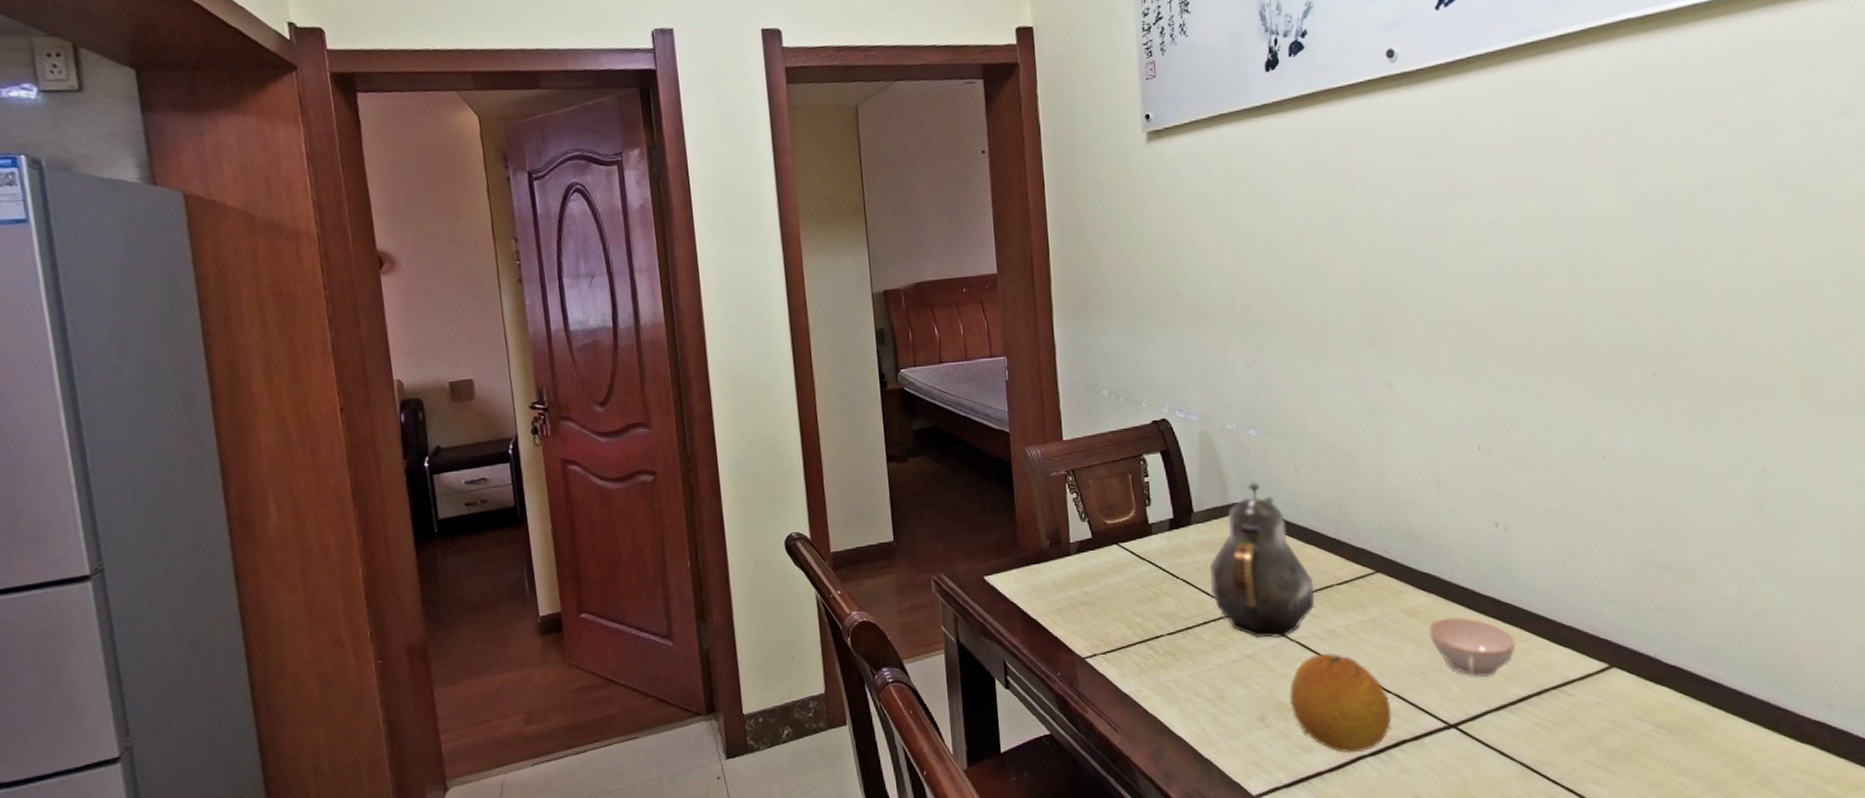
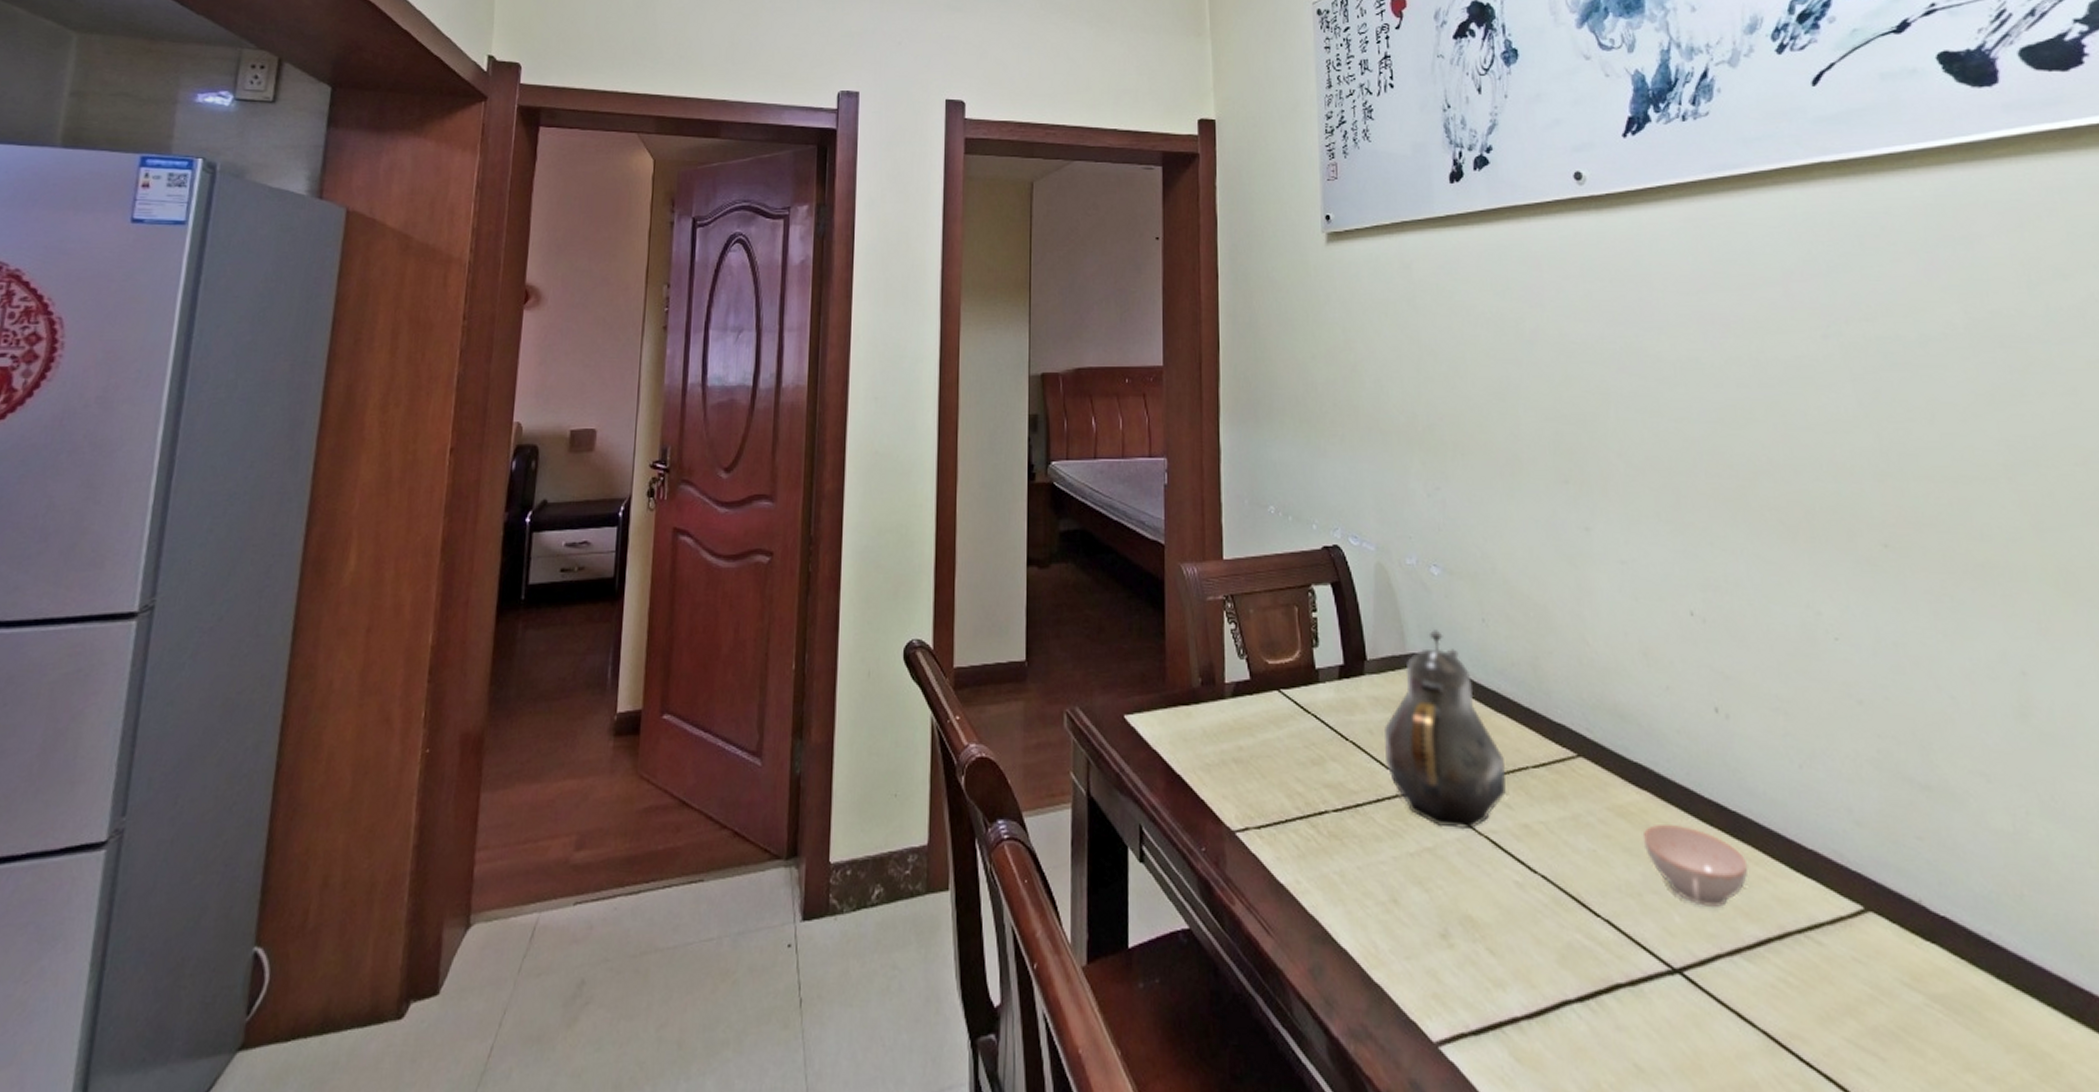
fruit: present [1289,652,1392,753] -> none [1476,855,1602,996]

